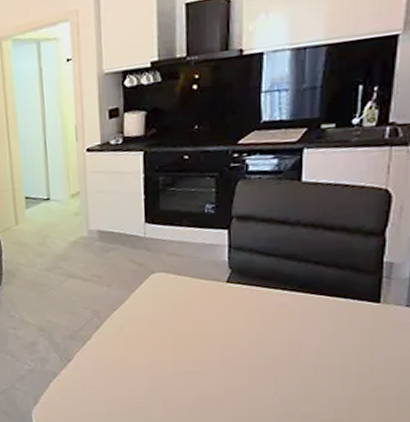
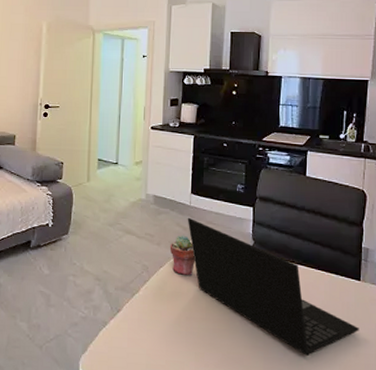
potted succulent: none [123,272,157,317] -> present [169,235,196,275]
laptop: none [142,251,377,393] -> present [187,217,359,356]

